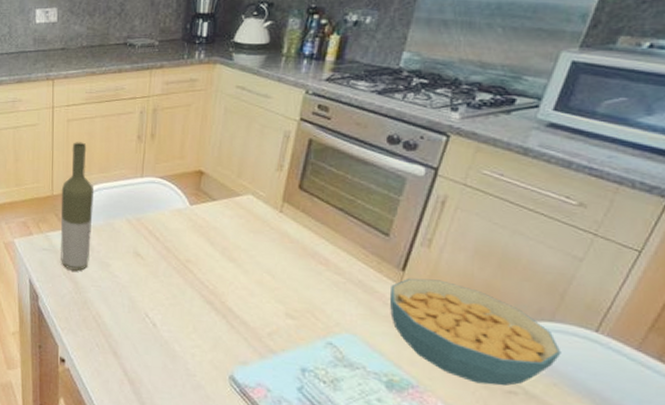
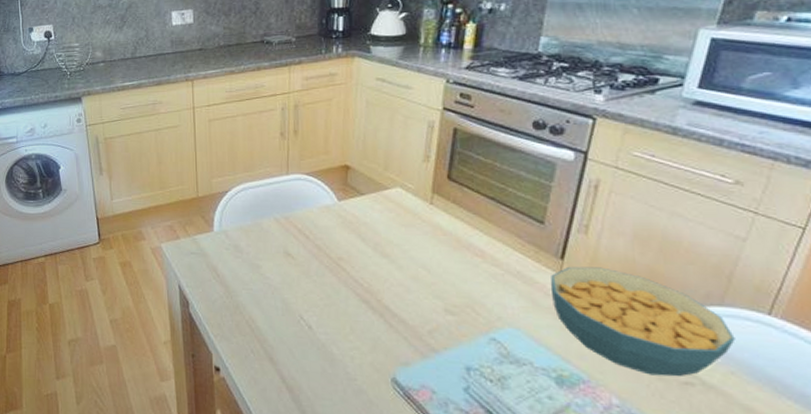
bottle: present [60,142,95,271] -> none [206,142,240,274]

